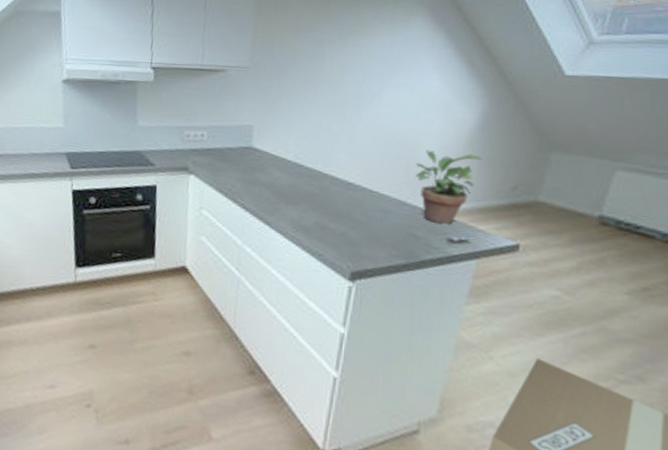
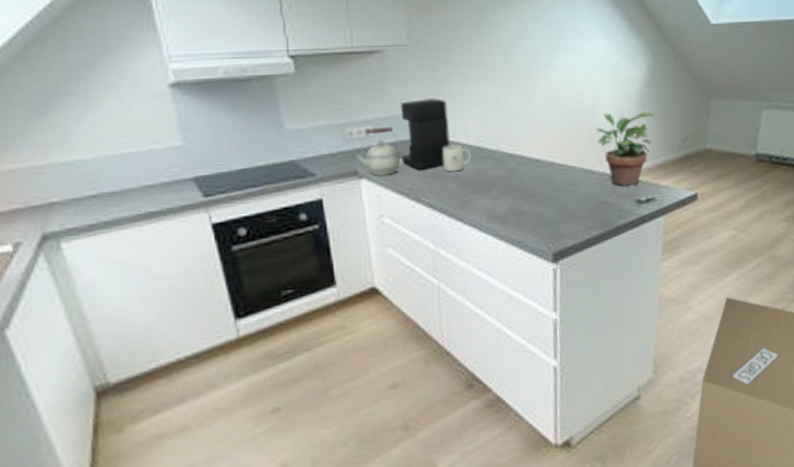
kettle: none [189,133,229,175] -> present [355,126,402,177]
coffee maker: none [226,114,274,176] -> present [400,98,450,170]
mug: none [261,157,289,182] -> present [442,145,472,172]

